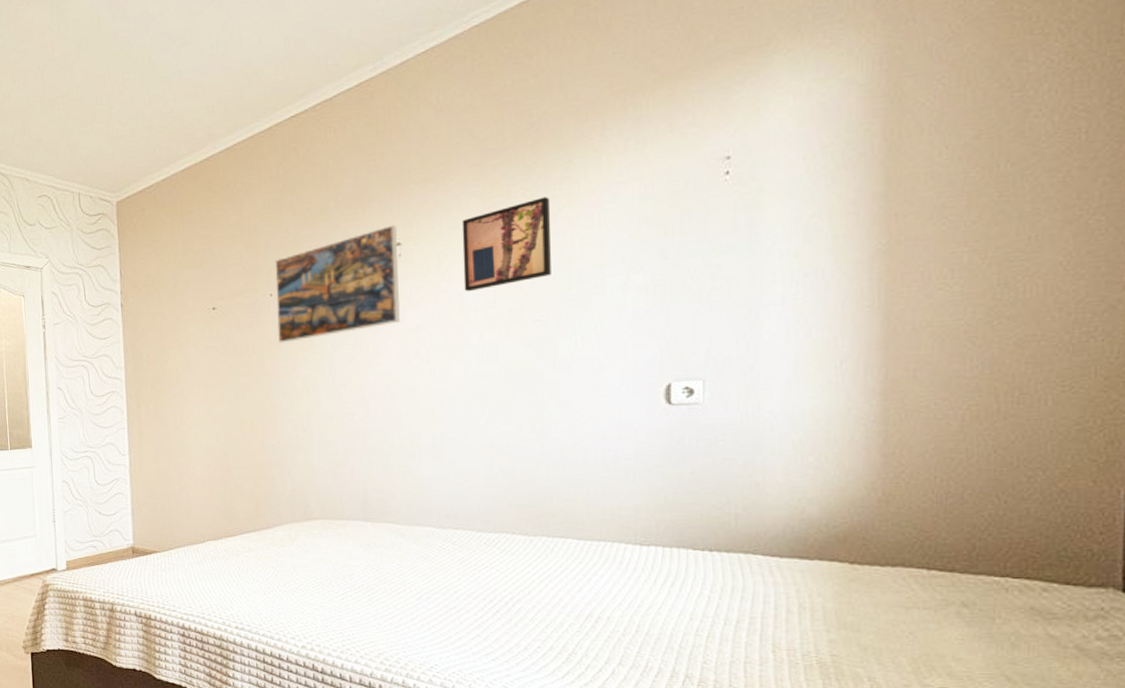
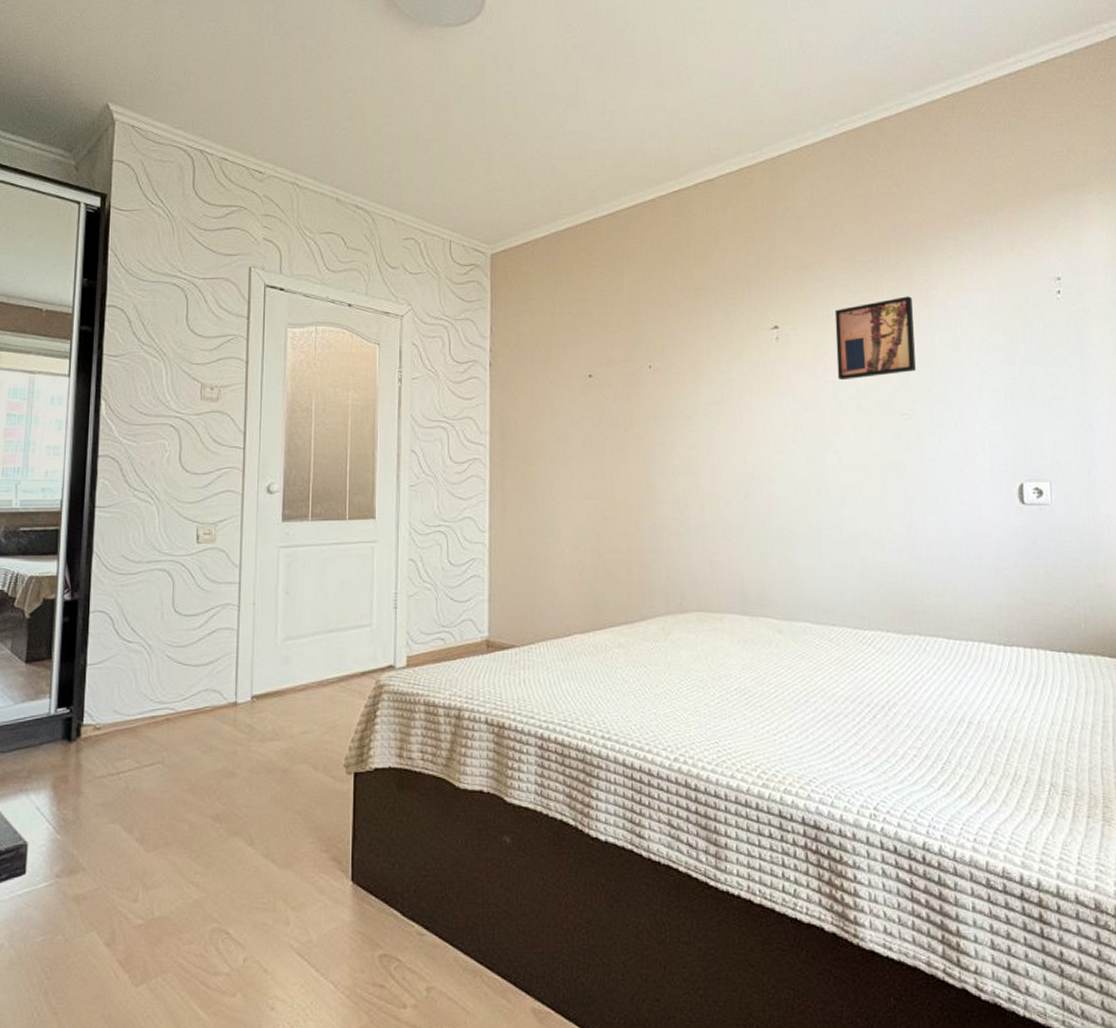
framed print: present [275,225,400,343] -> none [655,308,778,418]

